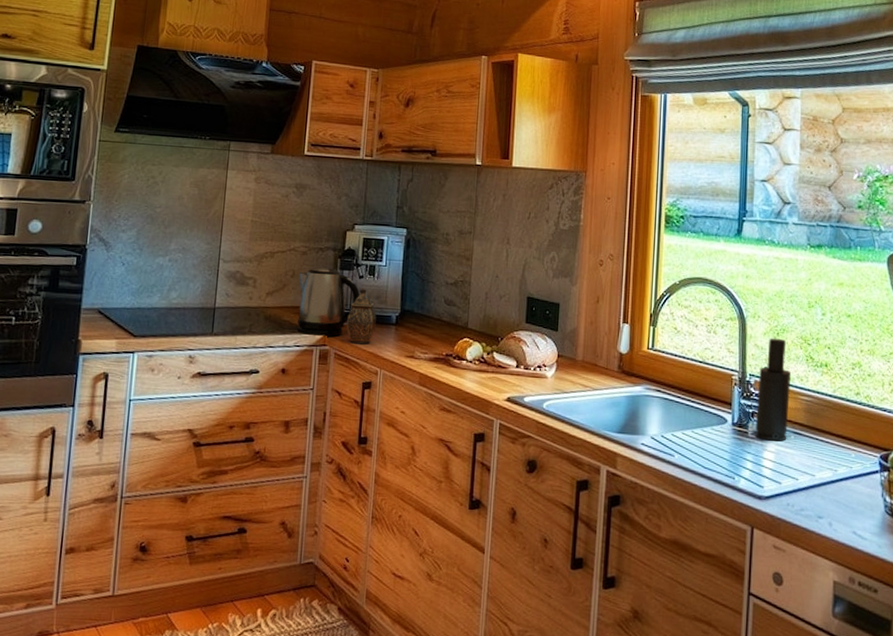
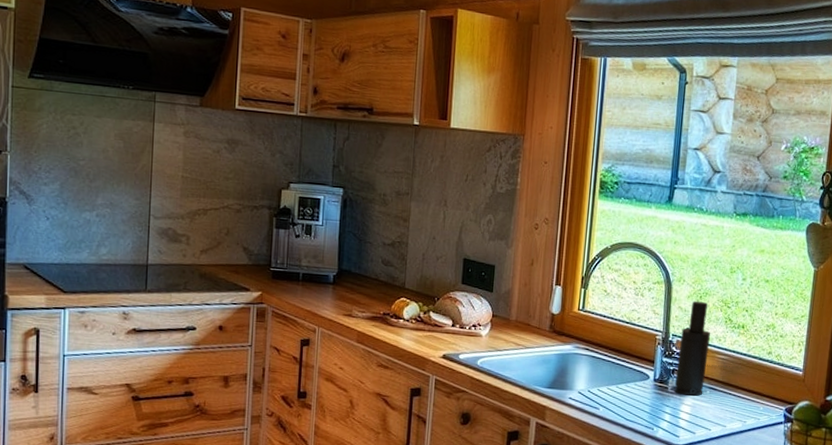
kettle: present [297,267,360,337] -> none [233,225,297,295]
decorative jar: present [346,288,377,344] -> none [284,247,314,302]

